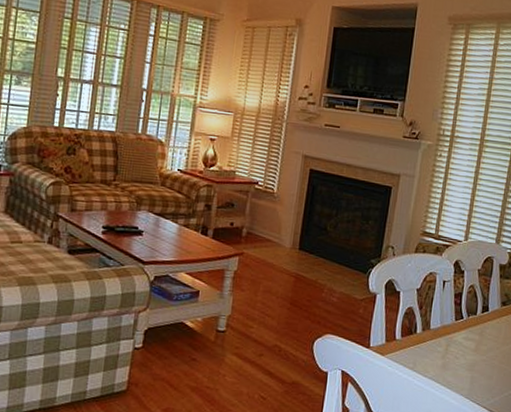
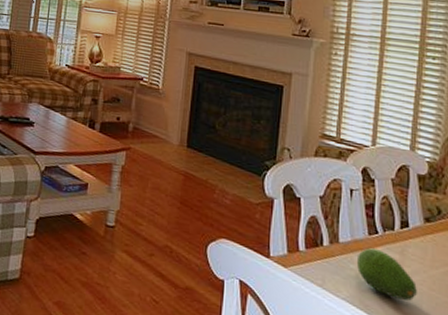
fruit: none [443,332,490,374] -> present [356,248,417,301]

